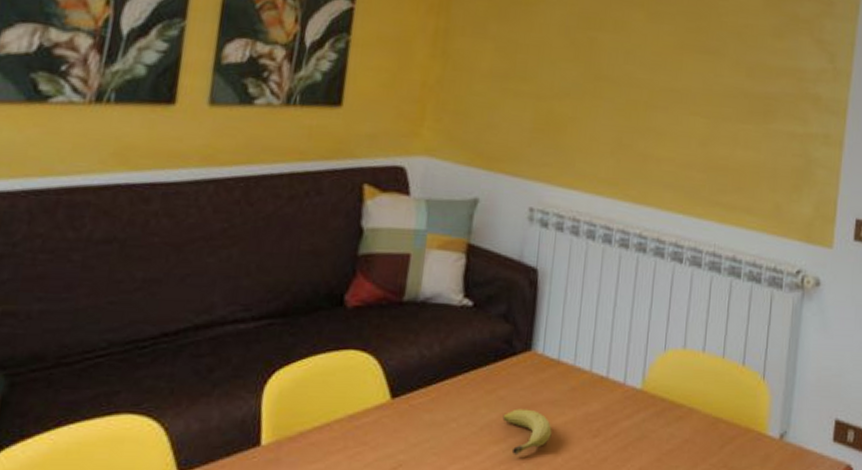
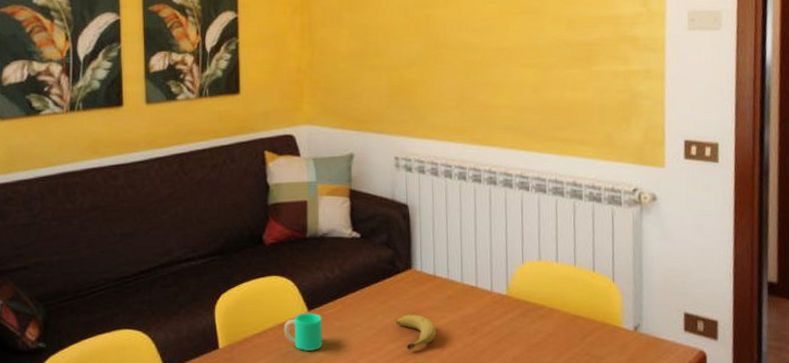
cup: none [354,401,408,454] -> present [283,312,323,352]

